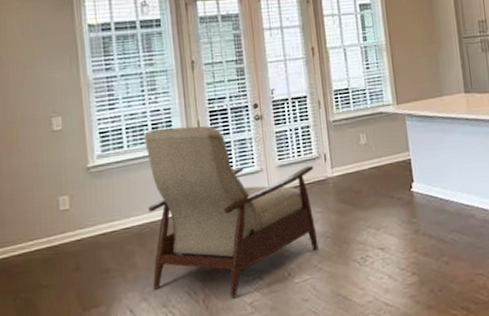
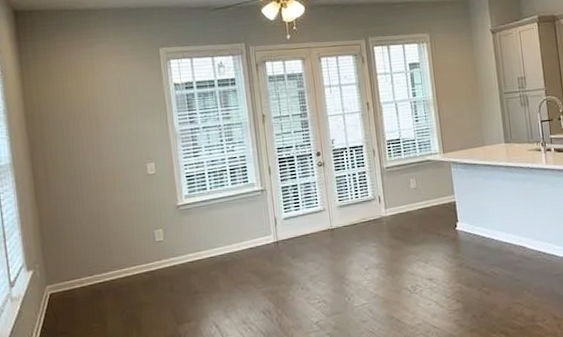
chair: present [144,126,319,298] -> none [224,171,375,317]

